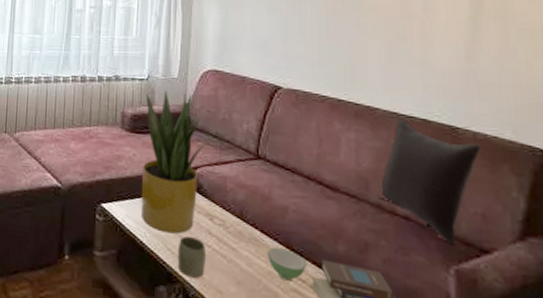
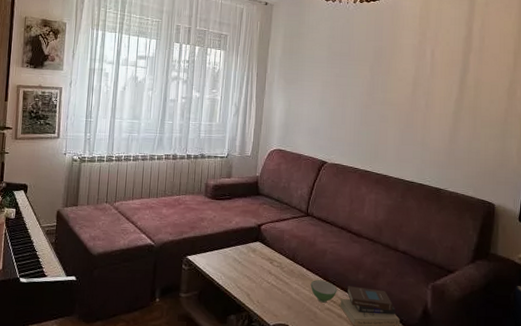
planter: present [141,90,209,234] -> none [218,165,273,275]
mug: present [177,236,206,278] -> none [245,276,266,307]
pillow: present [376,120,481,244] -> none [386,185,454,269]

